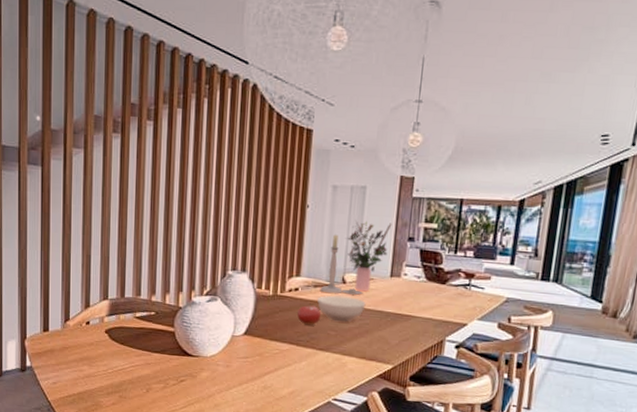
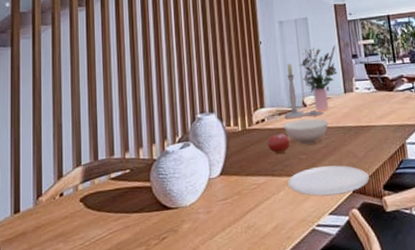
plate: none [311,345,397,377] -> present [288,165,369,197]

